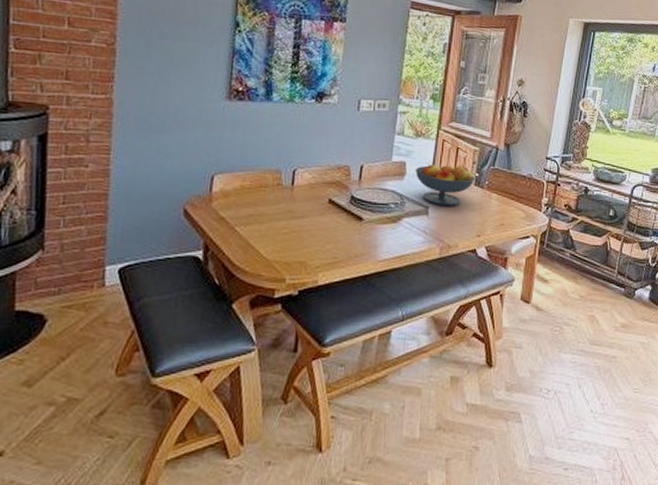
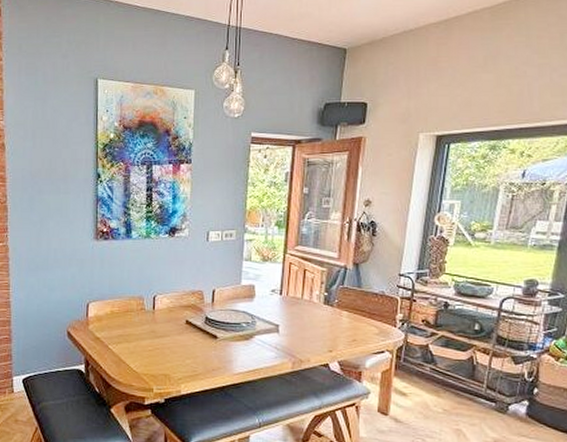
fruit bowl: present [415,164,476,206] -> none [263,285,325,324]

